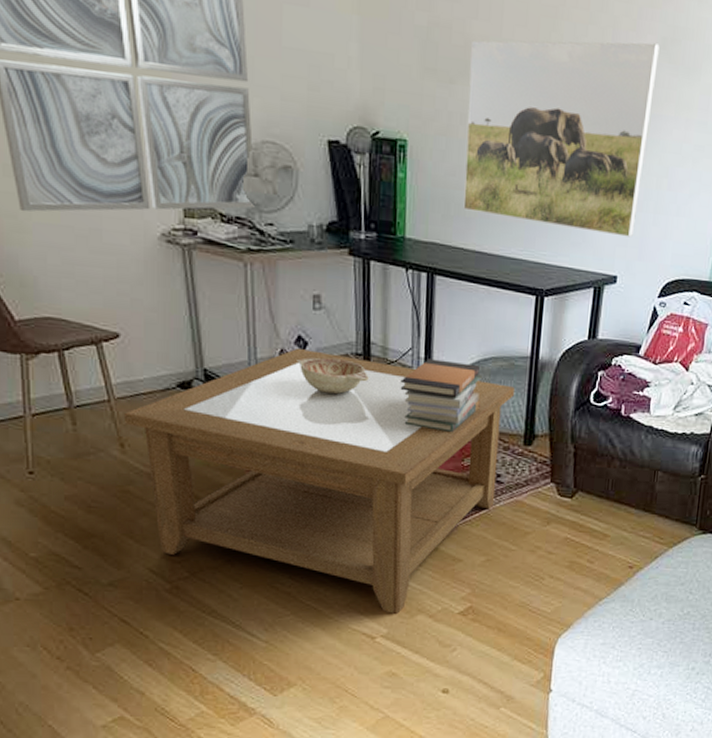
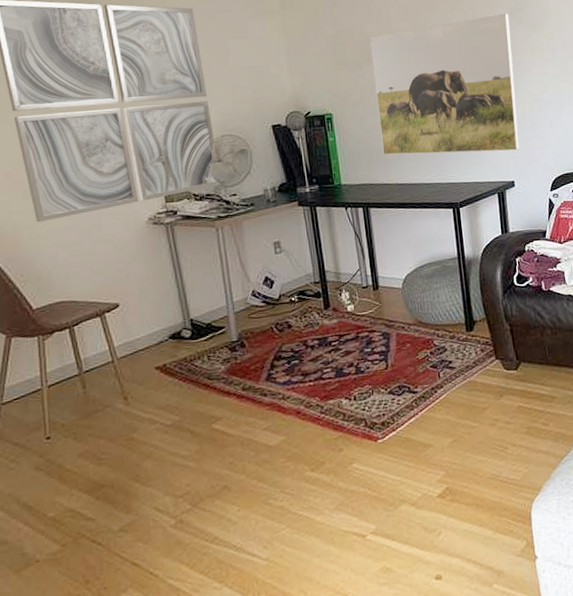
coffee table: present [123,347,514,615] -> none [125,284,451,509]
decorative bowl: present [297,358,369,394] -> none [266,289,328,320]
book stack: present [400,359,482,433] -> none [354,272,424,334]

